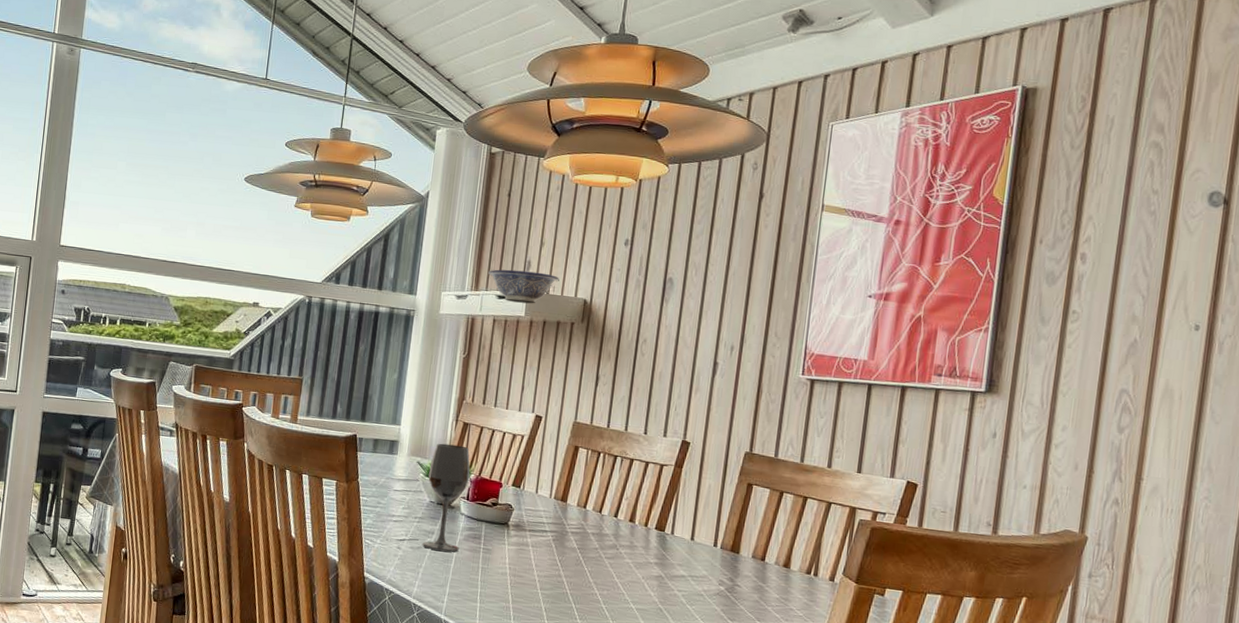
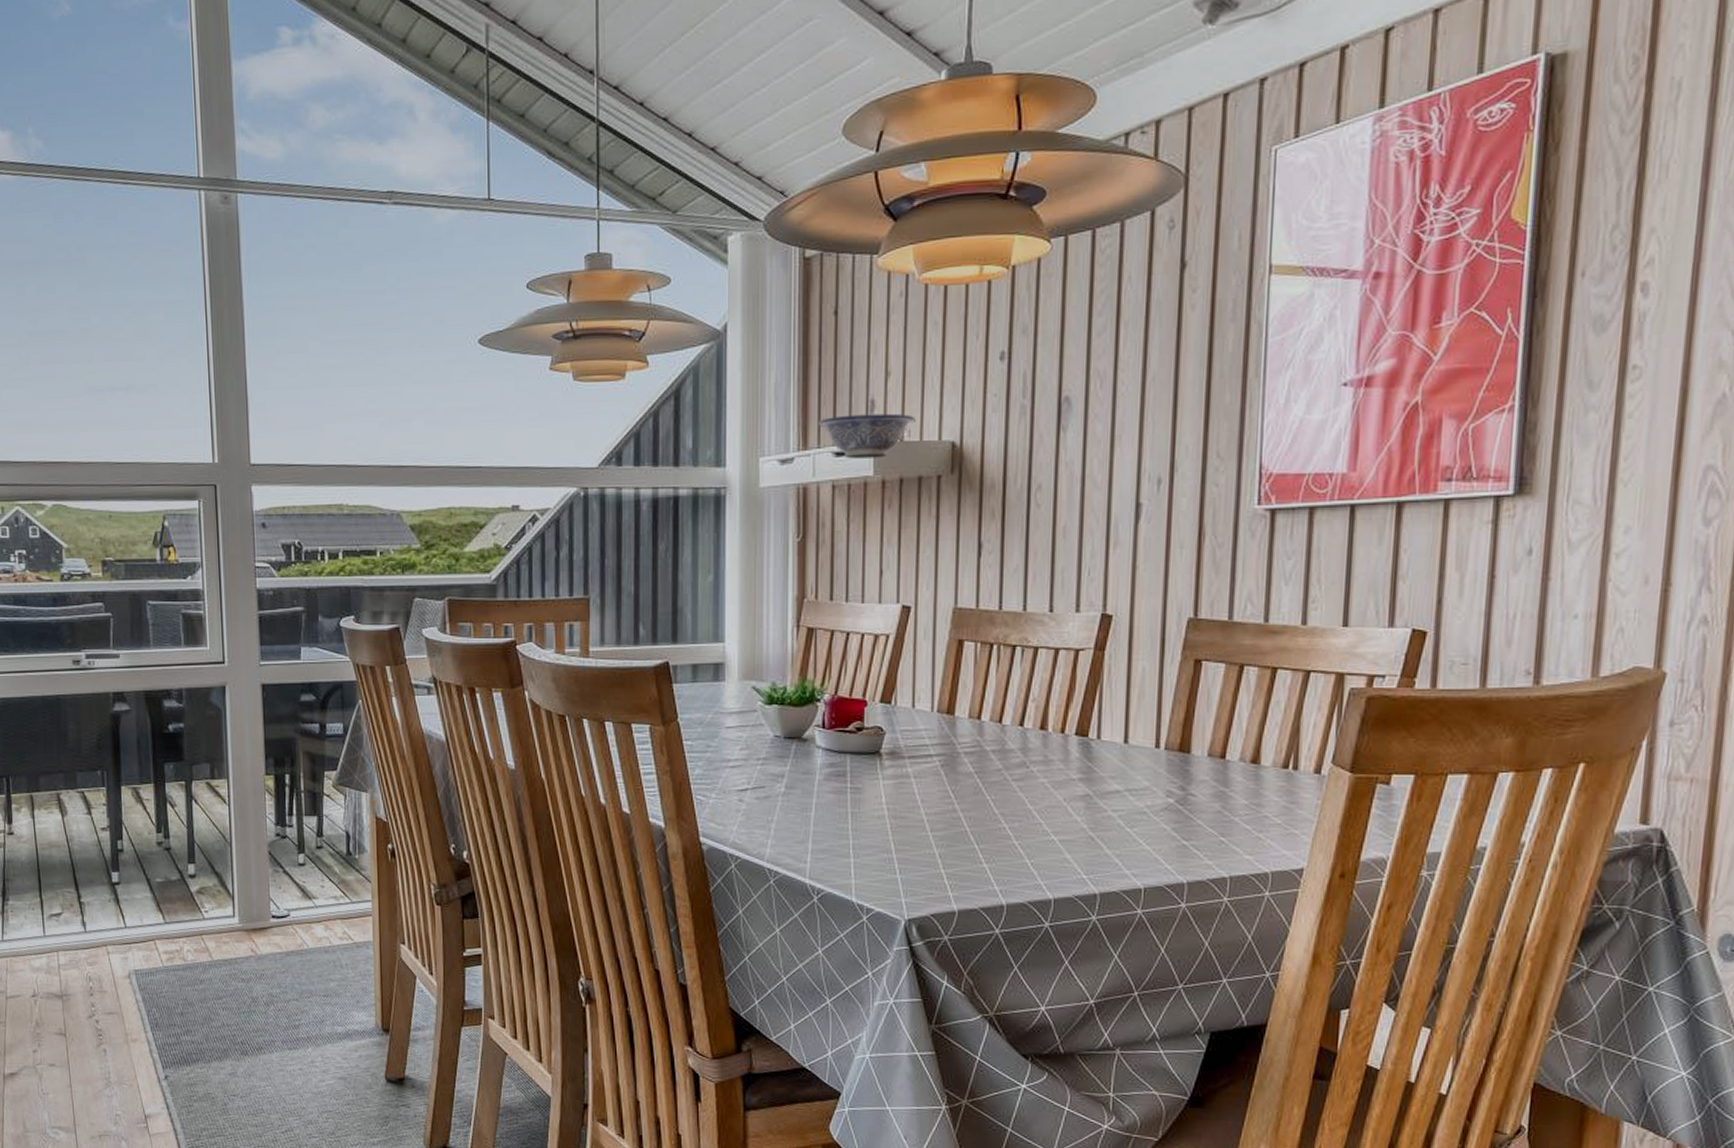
wine glass: present [421,443,470,552] -> none [769,658,823,797]

